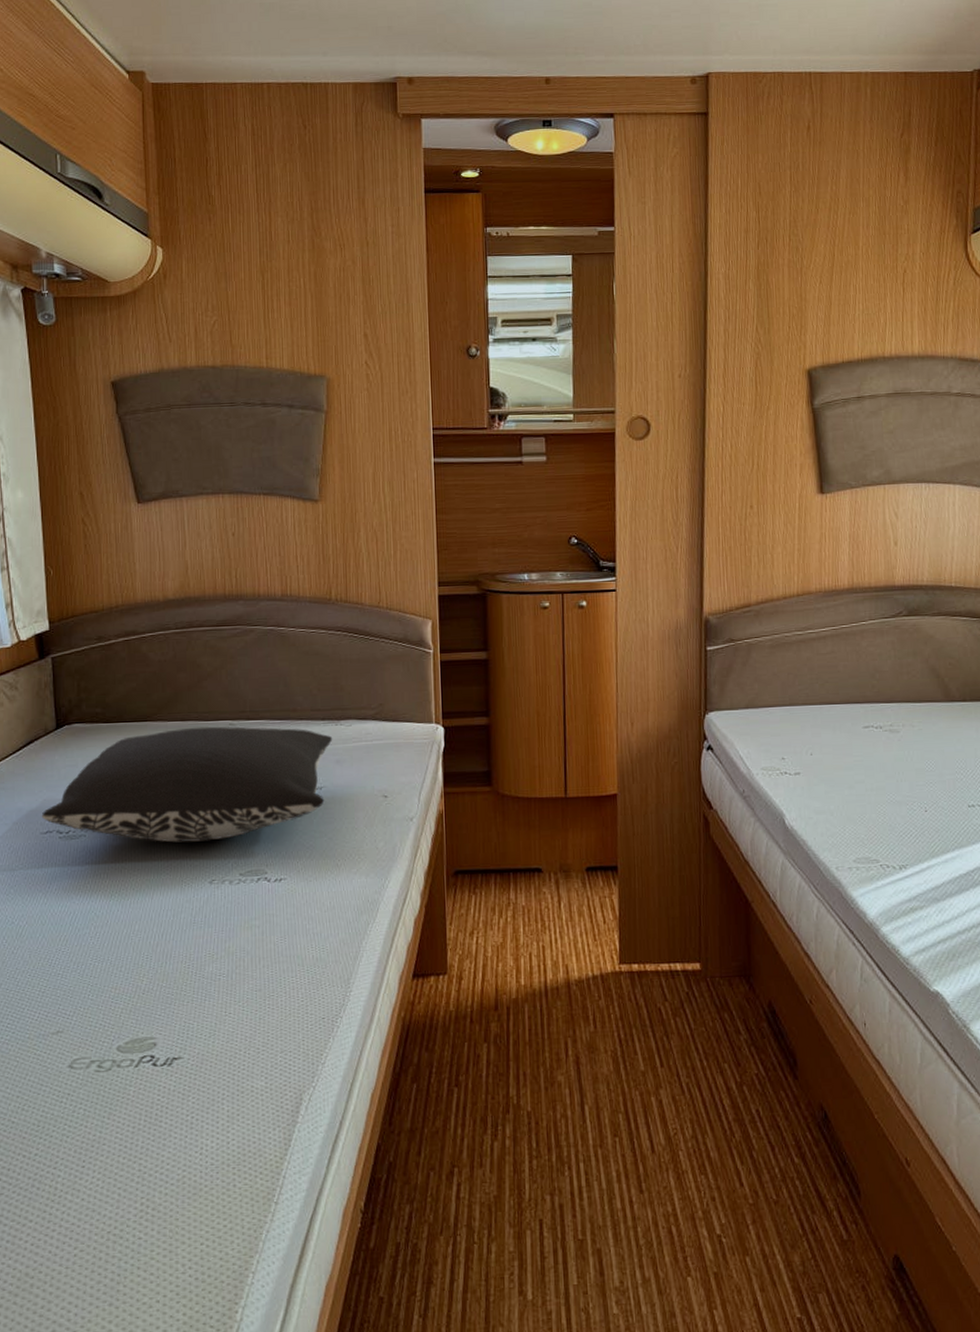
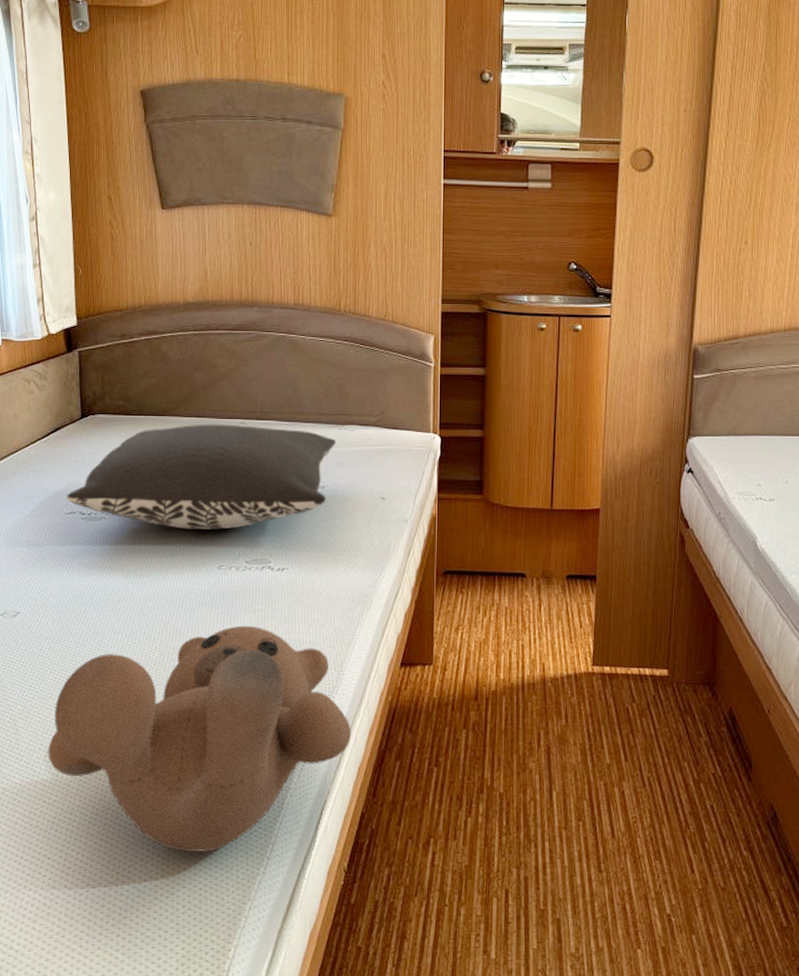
teddy bear: none [27,943,363,1202] -> present [48,625,352,852]

